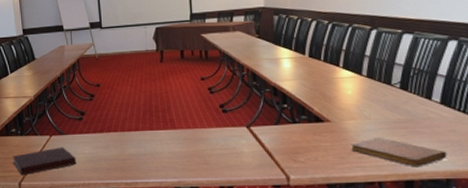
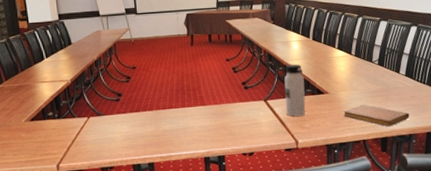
notebook: present [13,147,77,176] -> none [50,127,115,158]
water bottle: none [272,85,300,147] -> present [284,64,306,117]

